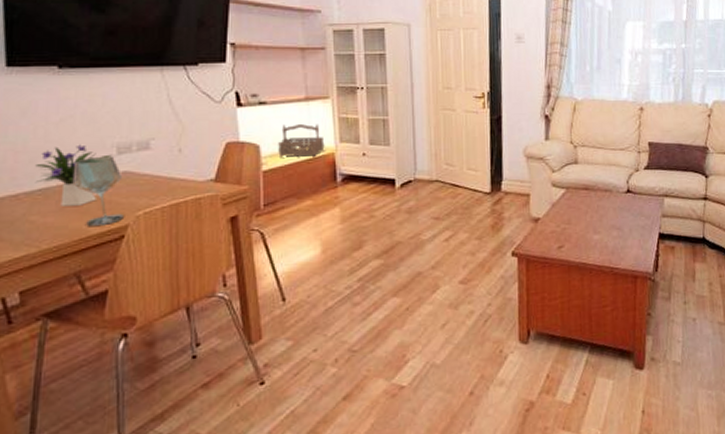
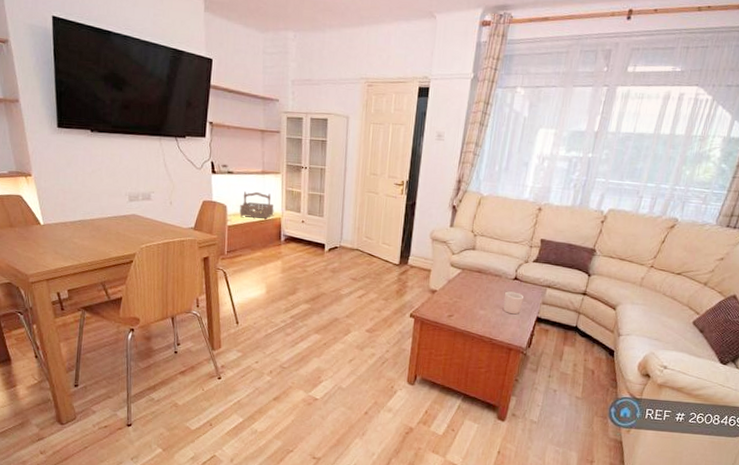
flower arrangement: present [35,144,114,206] -> none [76,191,127,236]
wine glass: present [72,156,125,226] -> none [100,201,134,252]
mug: none [618,207,642,235] -> present [502,291,524,315]

